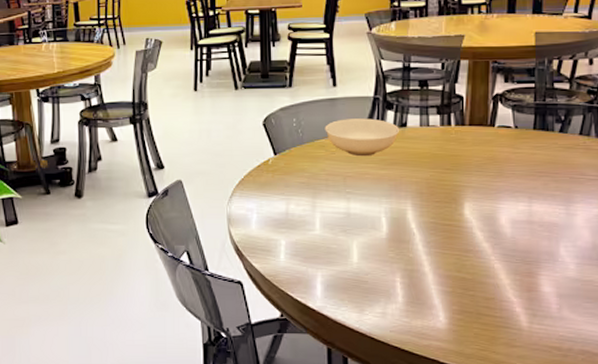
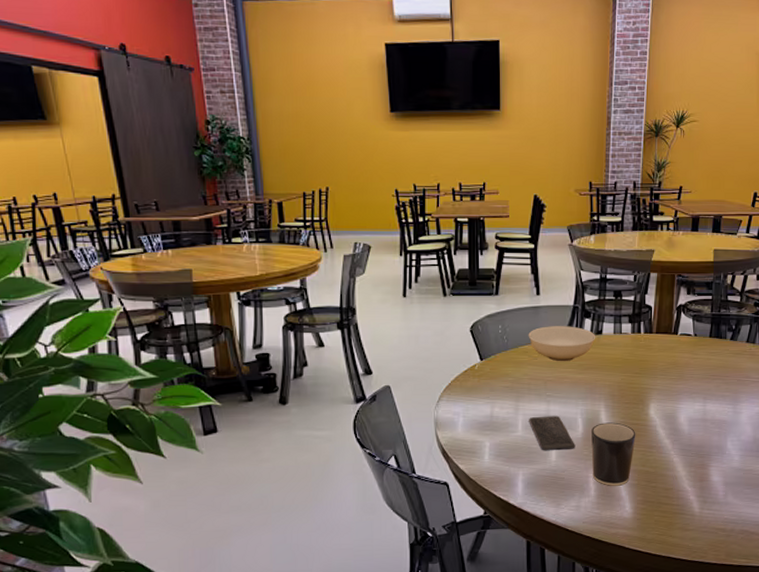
smartphone: none [327,214,379,252] -> present [529,415,575,451]
mug: none [396,222,449,294] -> present [590,422,636,487]

